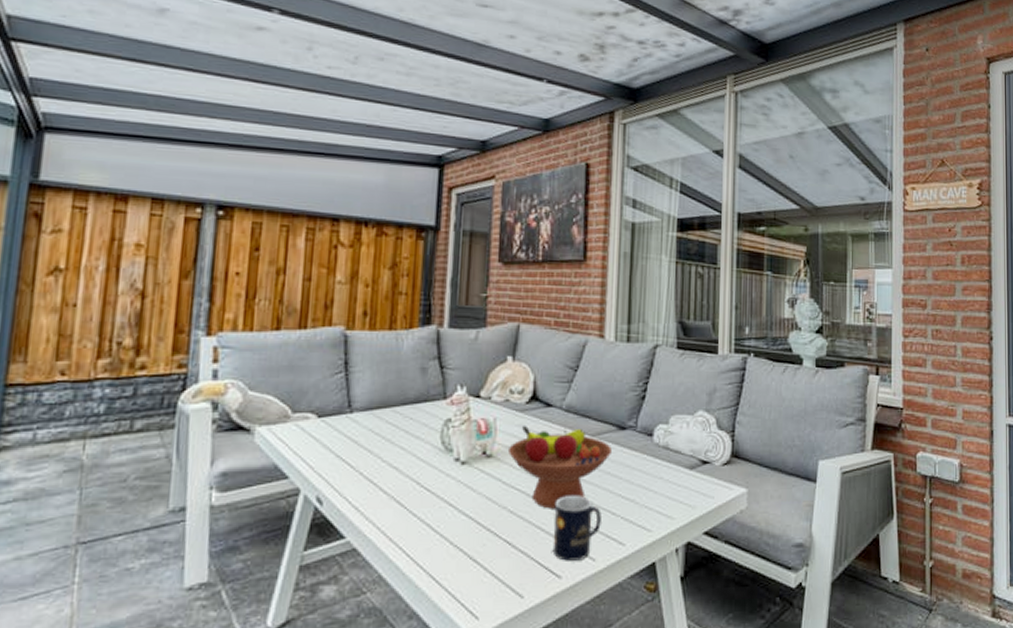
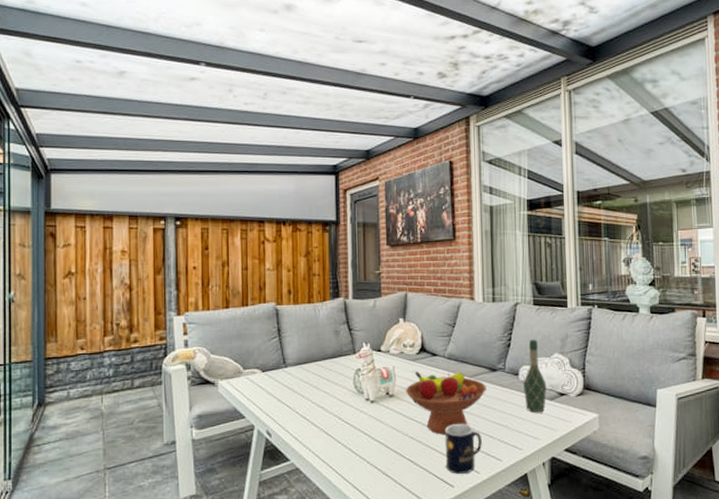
wine bottle: none [657,392,687,485] -> present [523,339,547,413]

